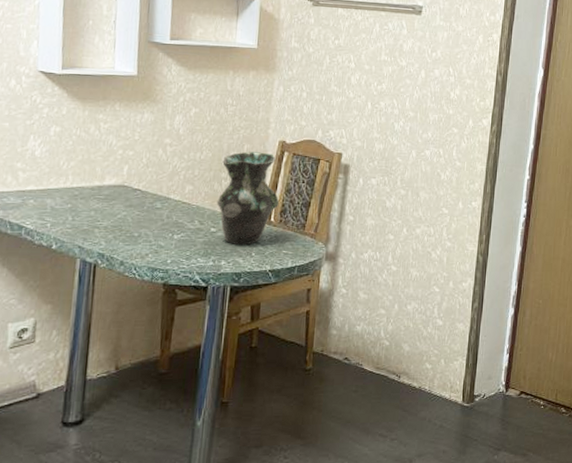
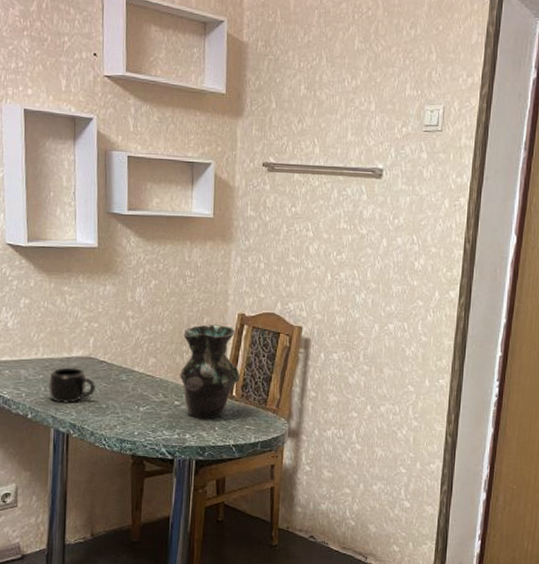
mug: none [76,195,128,233] -> present [48,367,95,403]

